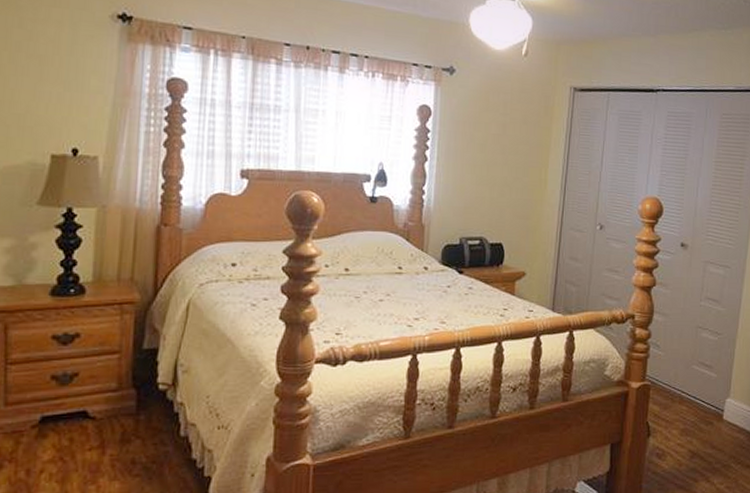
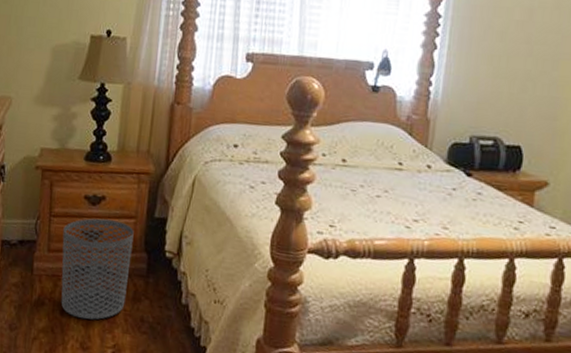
waste bin: none [24,359,118,475] -> present [61,218,134,320]

